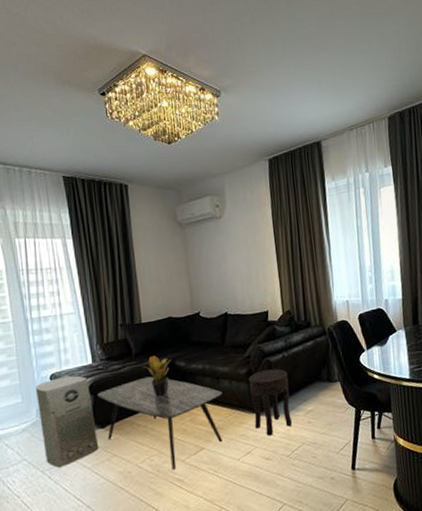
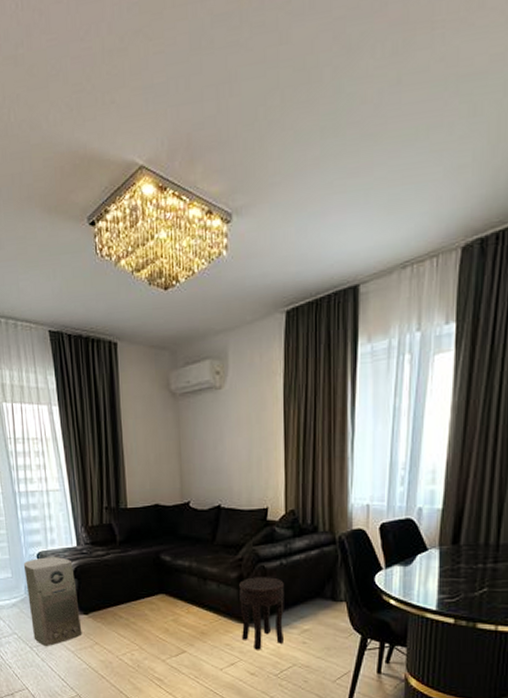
coffee table: present [97,376,223,471] -> none [81,567,209,669]
potted plant: present [142,355,172,397] -> none [126,545,157,591]

